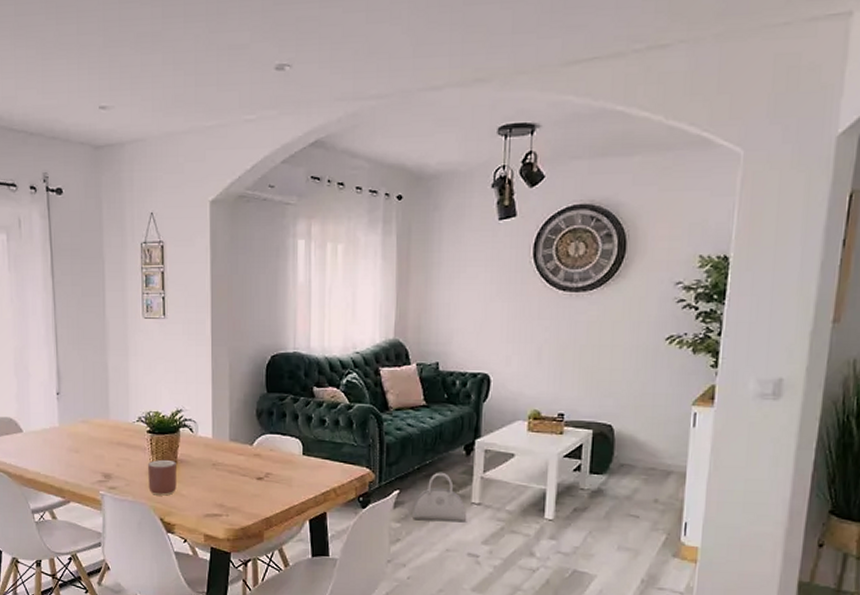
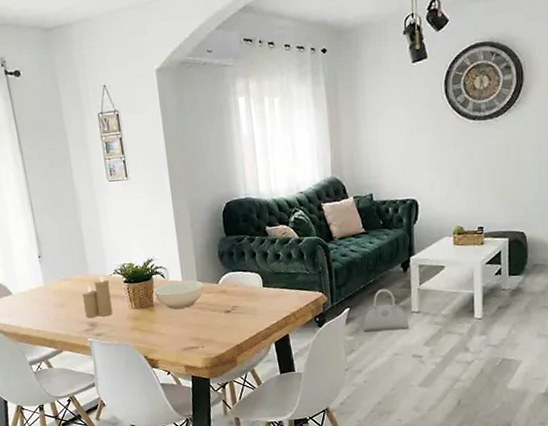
candle: none [99,422,131,468] -> present [82,276,113,318]
mug: present [147,459,177,496] -> none [127,304,156,337]
bowl: none [179,438,236,469] -> present [153,280,204,309]

